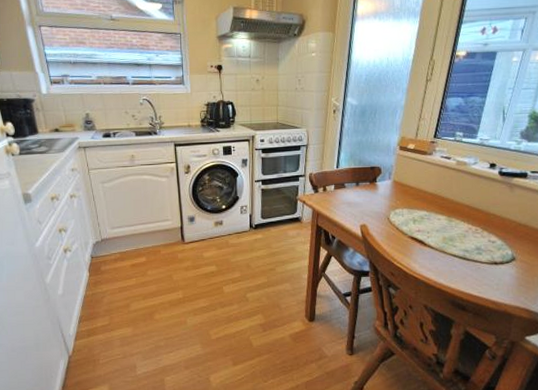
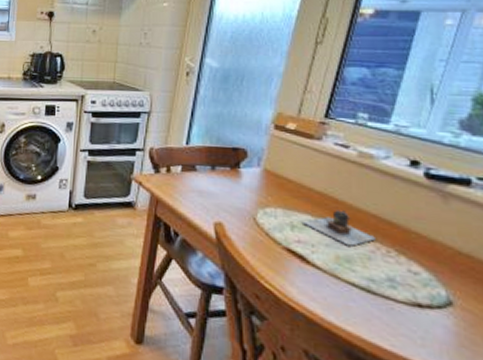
teapot: none [421,205,468,229] -> present [303,210,375,246]

